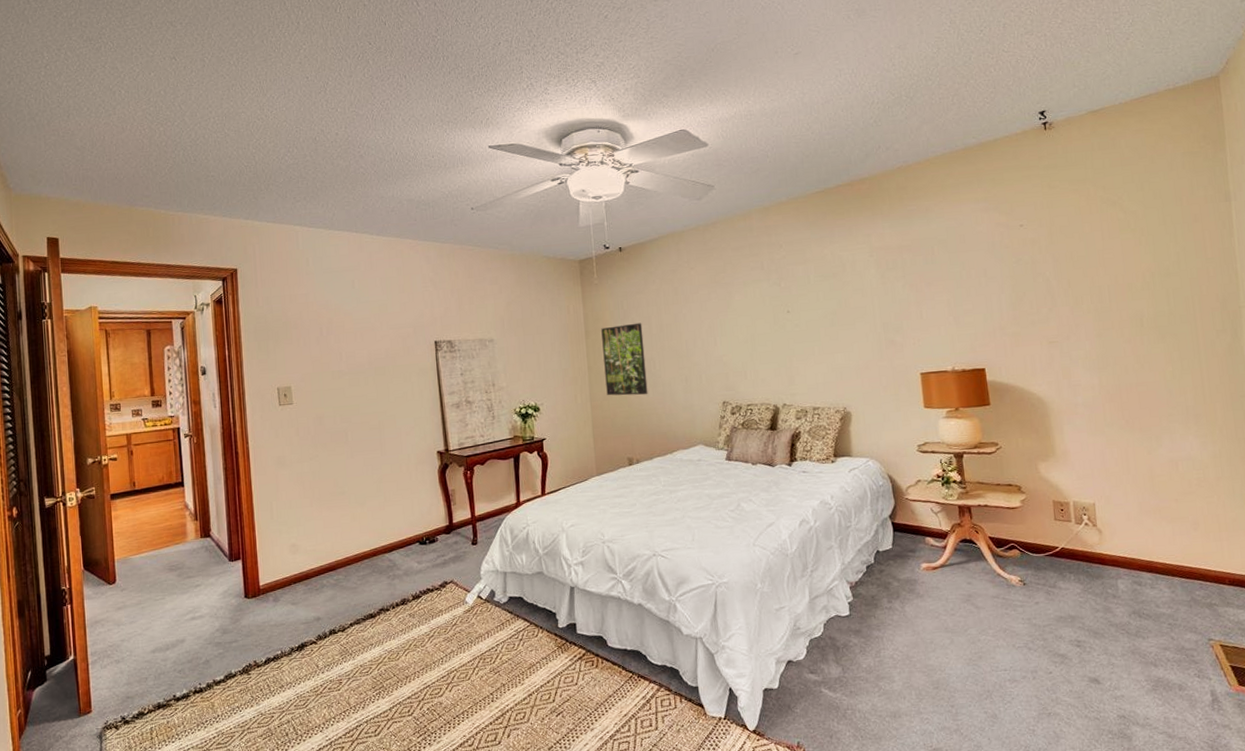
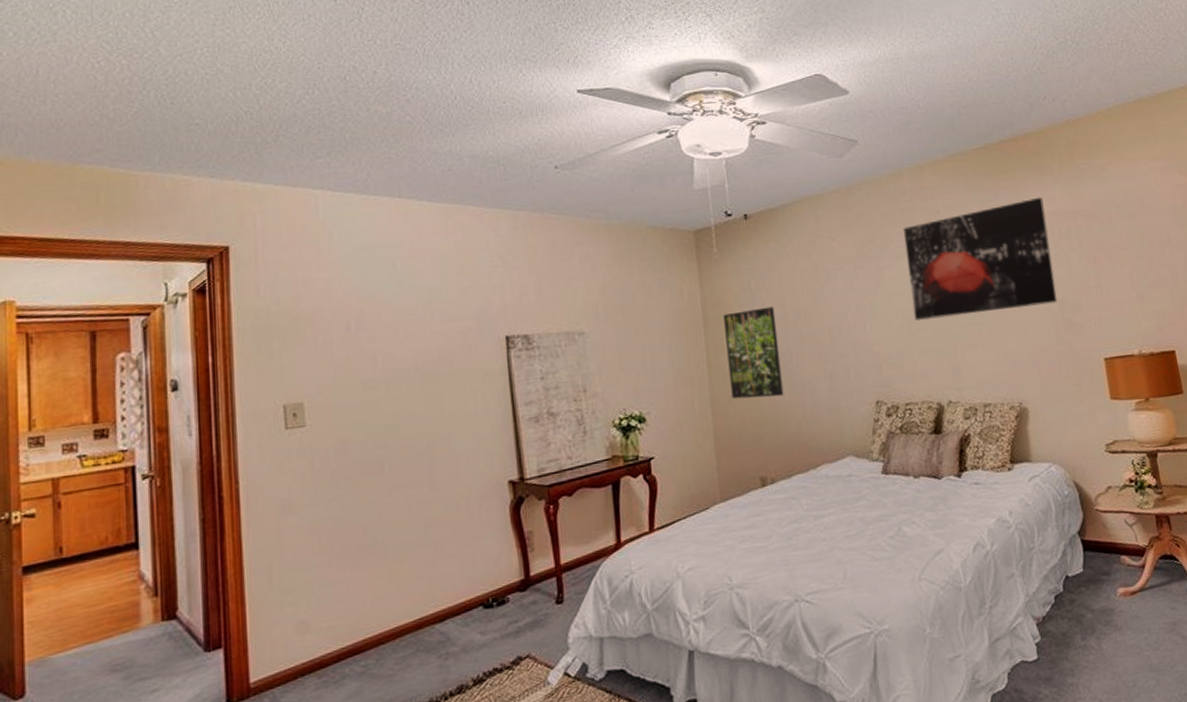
wall art: none [750,234,882,338] -> present [903,197,1058,321]

